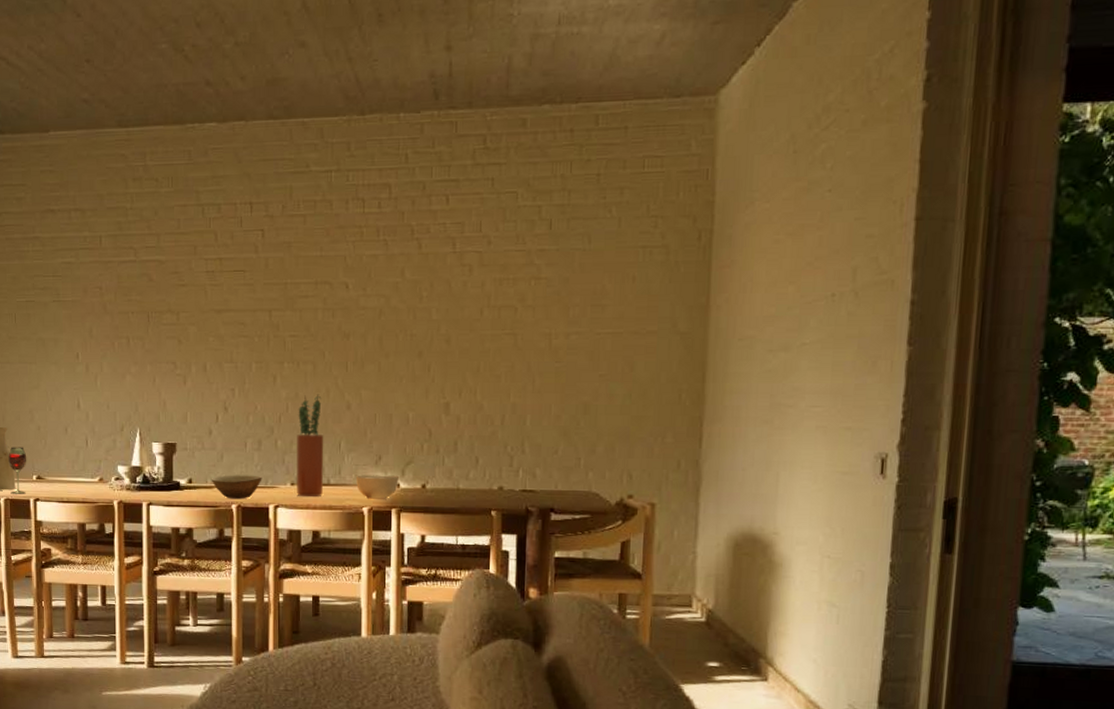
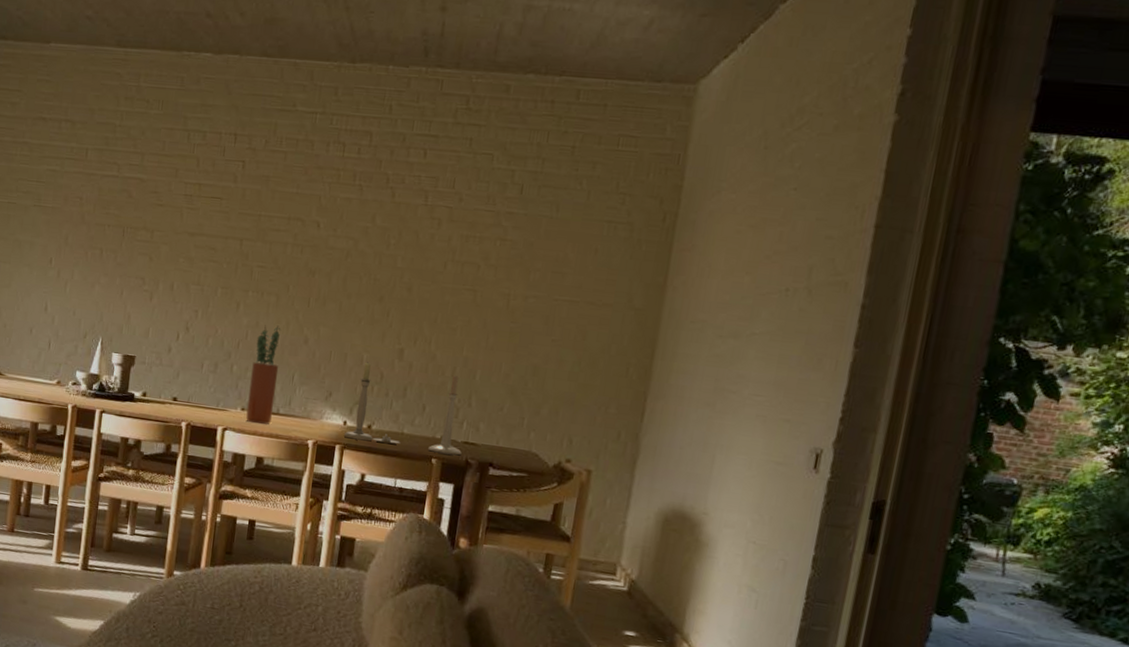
bowl: present [211,475,262,500] -> none [164,392,215,418]
bowl: present [356,475,398,499] -> none [304,408,346,435]
candlestick: none [398,420,457,502] -> present [343,362,401,445]
candlestick: none [486,424,521,505] -> present [428,375,462,456]

